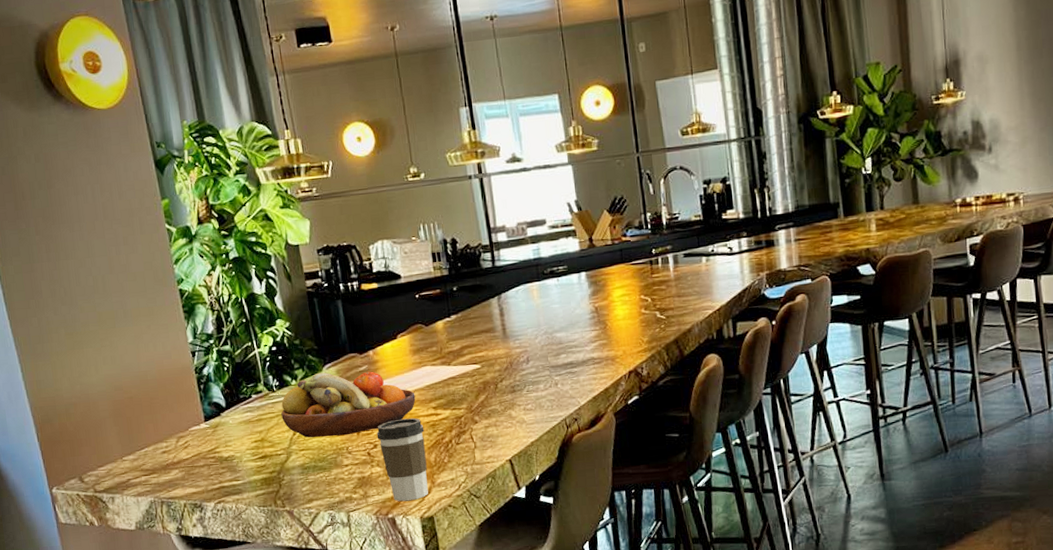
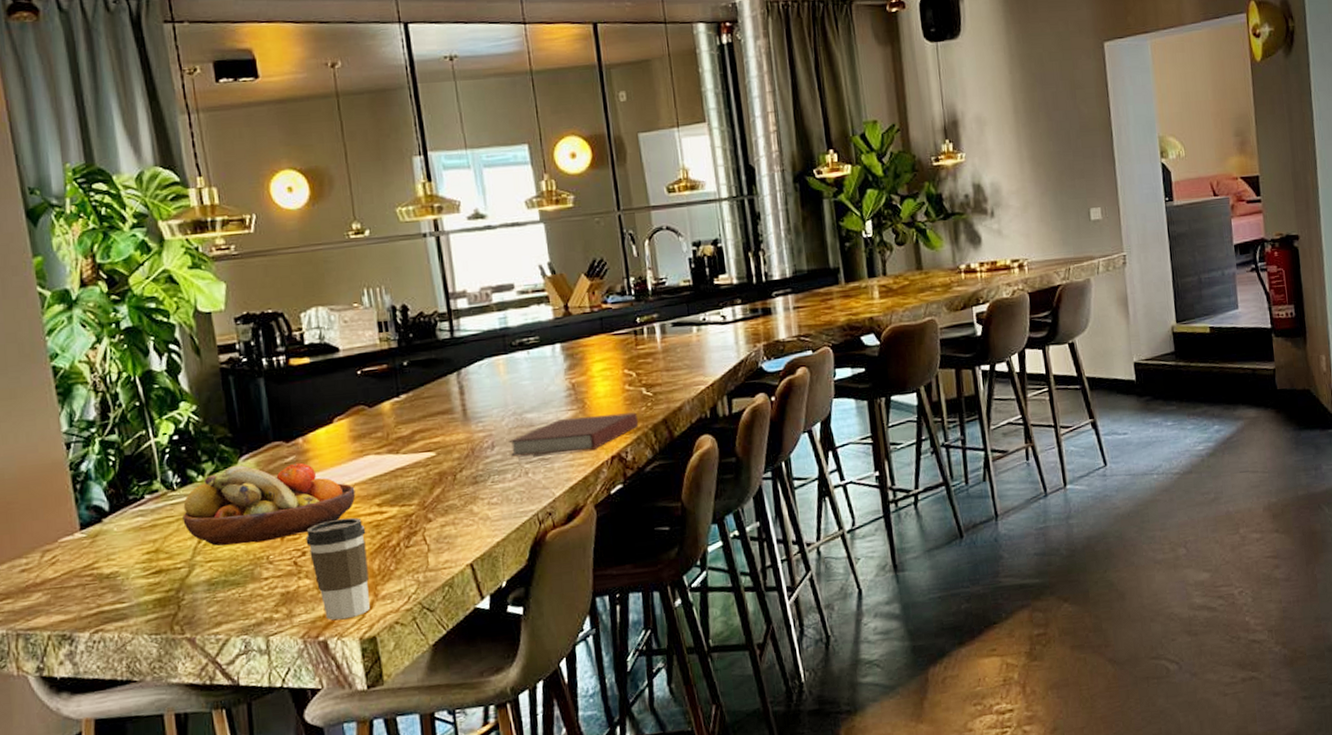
notebook: none [541,333,653,370] -> present [509,412,639,457]

